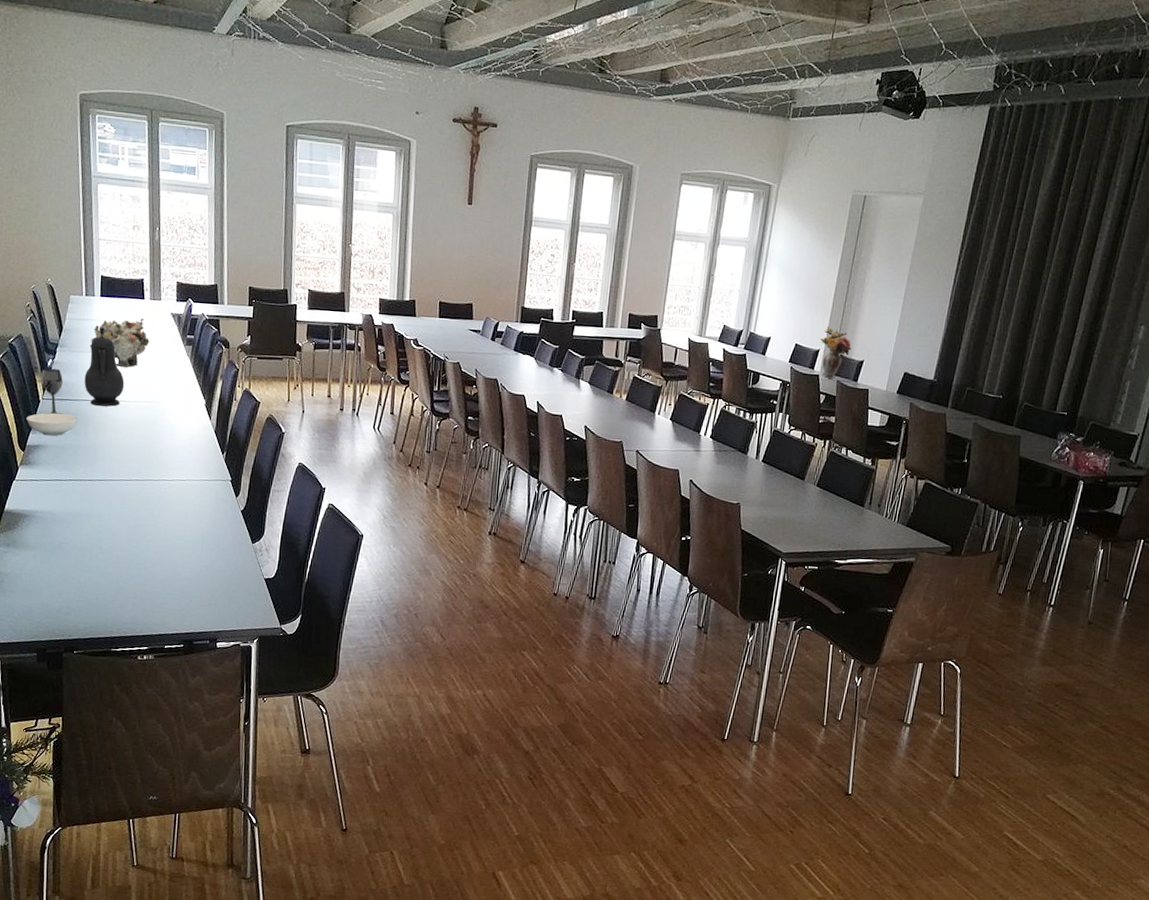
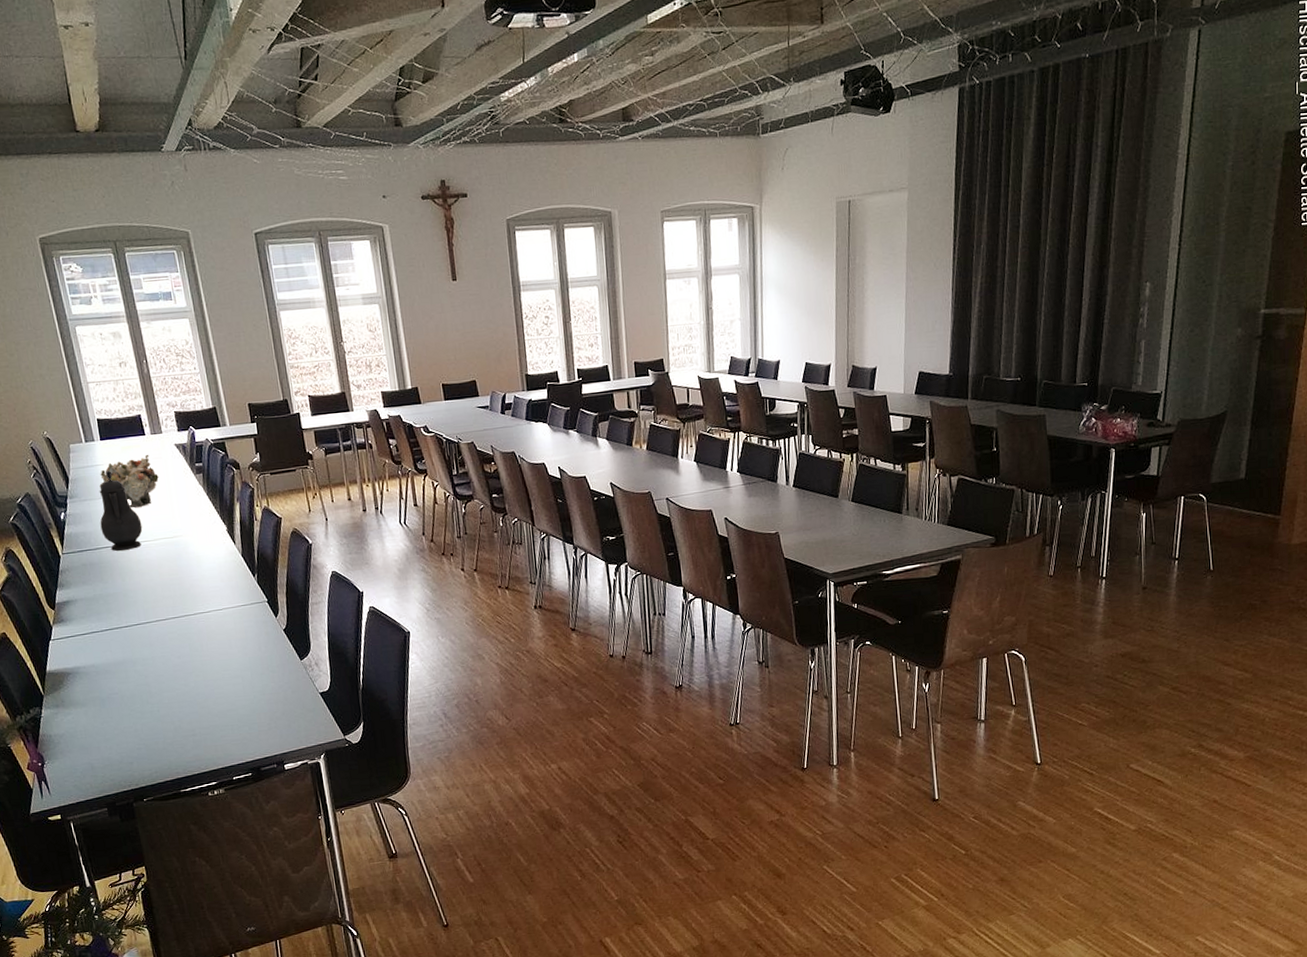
bowl: present [27,413,78,436] -> none [50,564,102,590]
wine glass: present [41,368,63,415] -> none [56,520,86,568]
flower arrangement: present [820,327,852,380] -> none [829,339,863,393]

